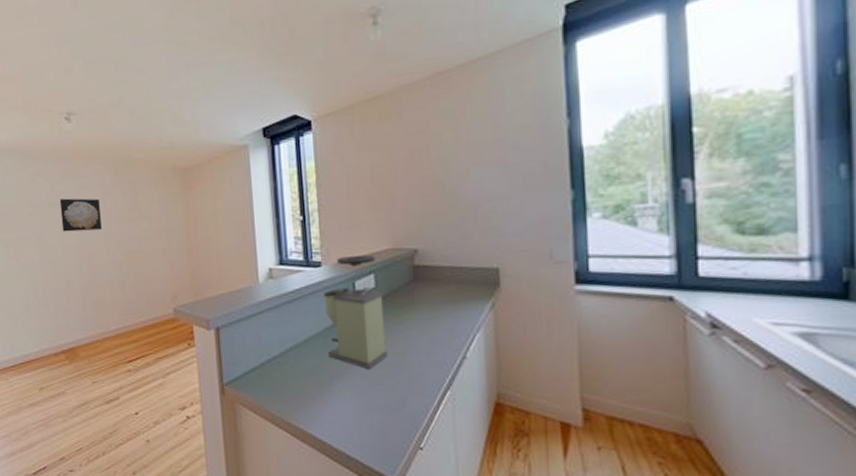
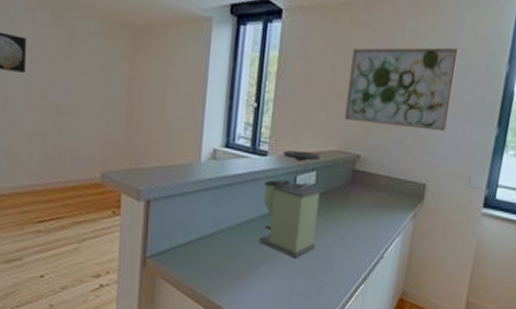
wall art: none [388,115,510,215] -> present [344,47,459,132]

